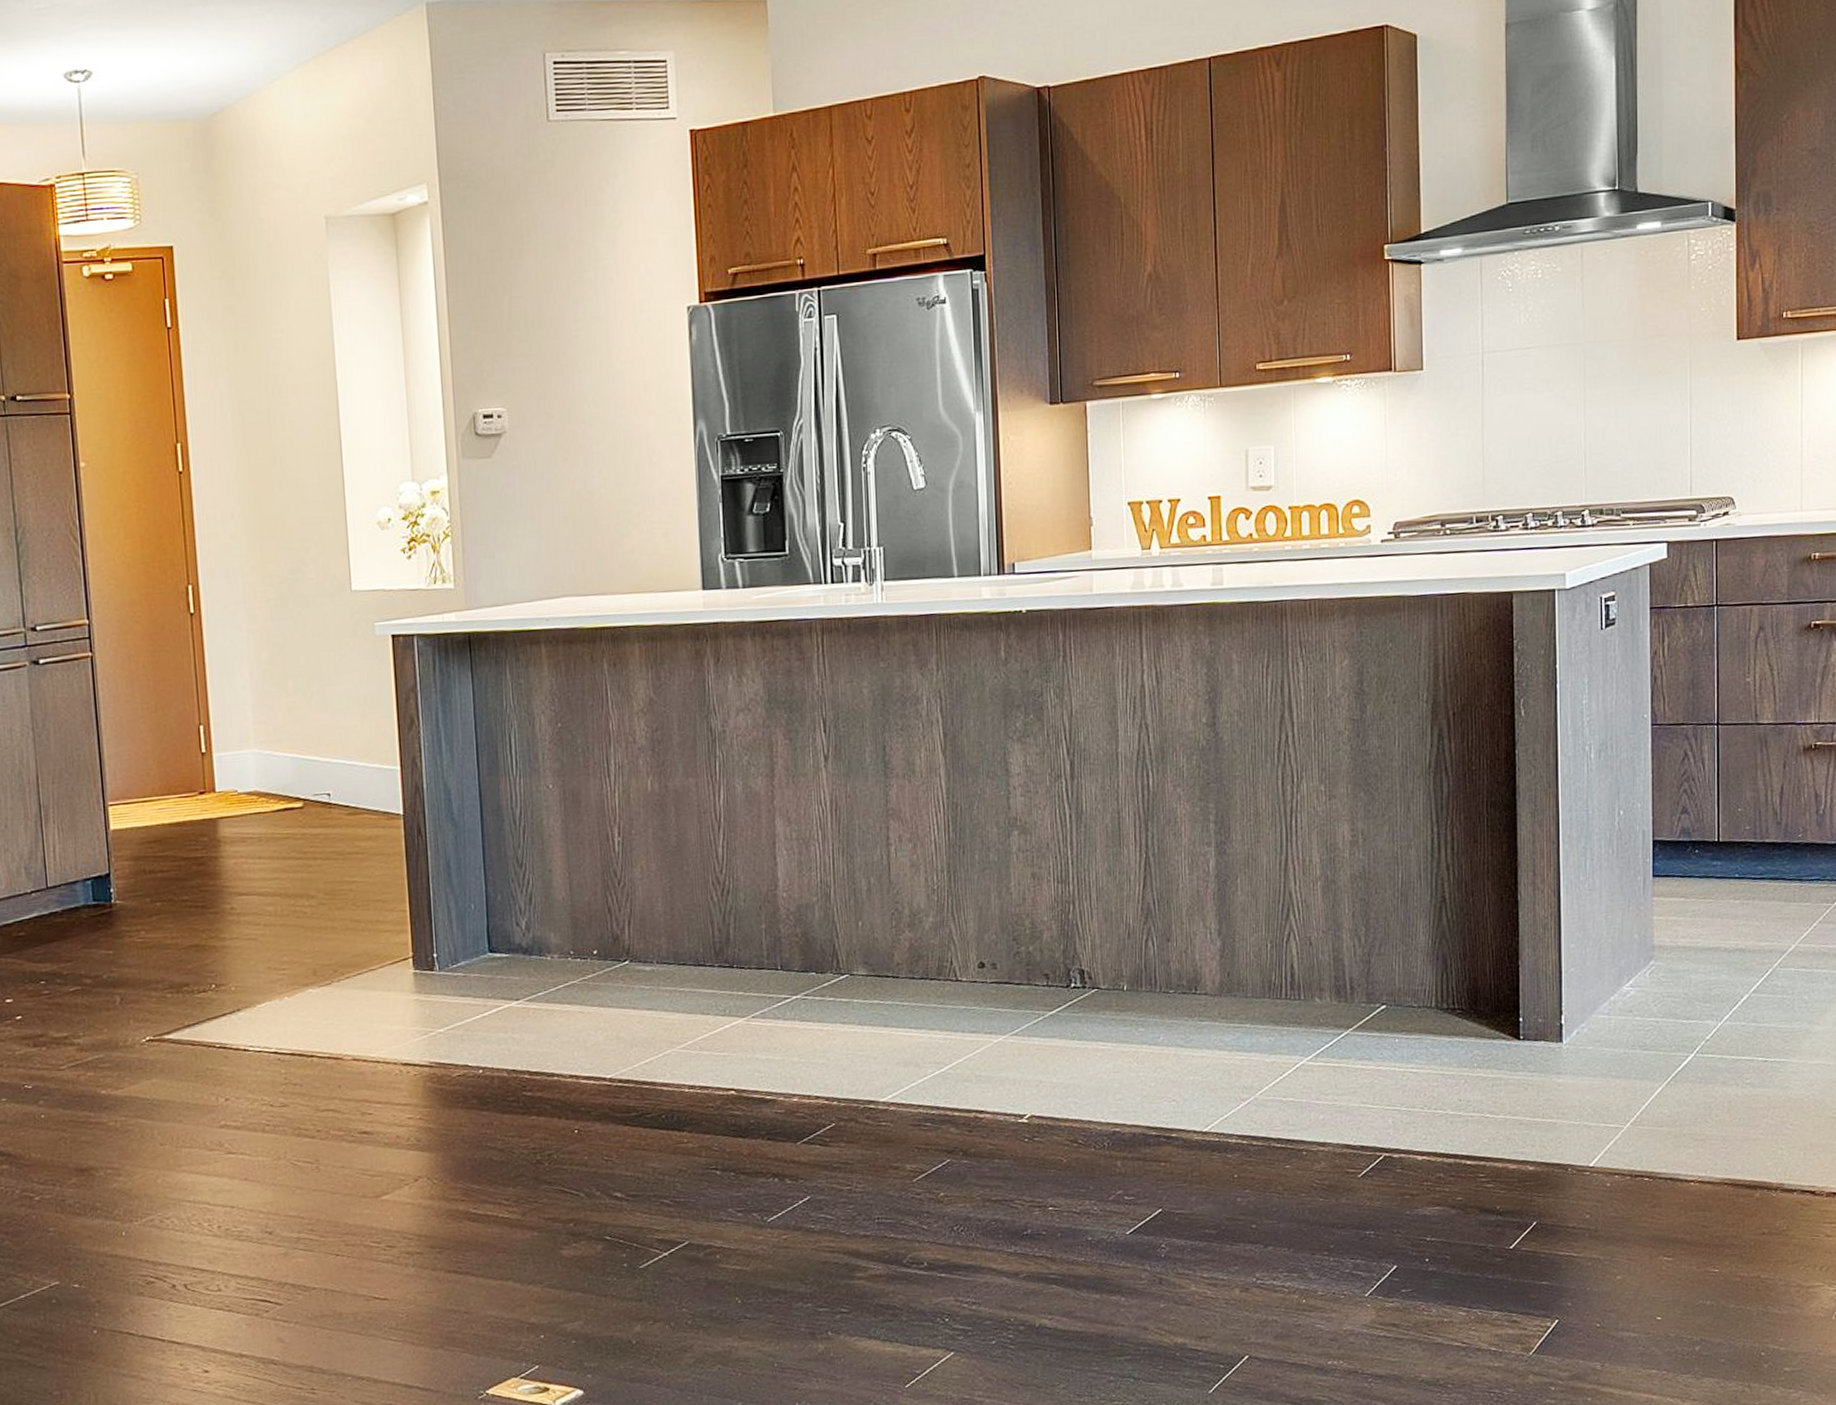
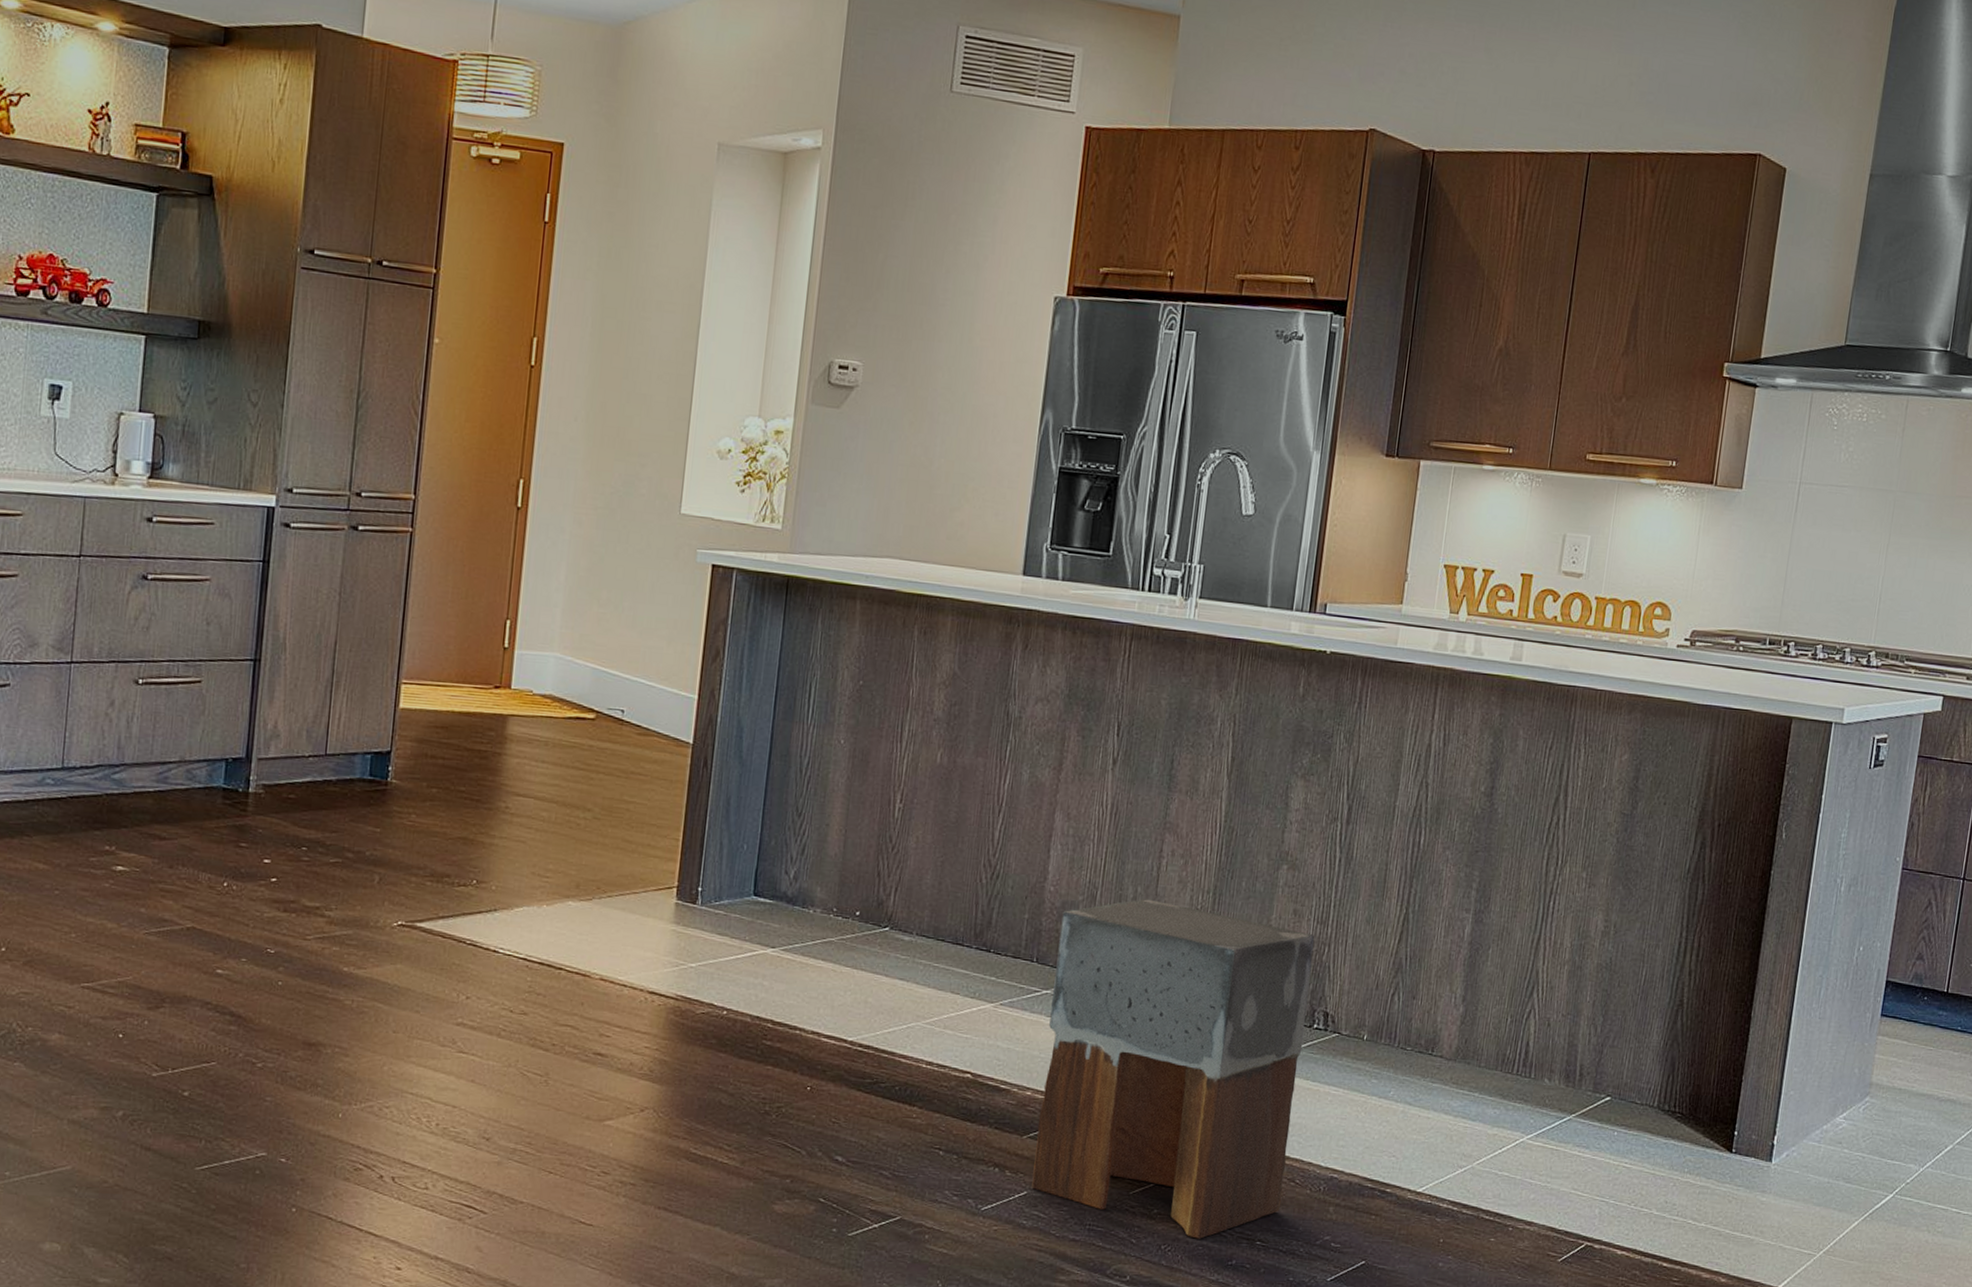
stool: none [799,888,1068,1215] -> present [1031,899,1315,1239]

